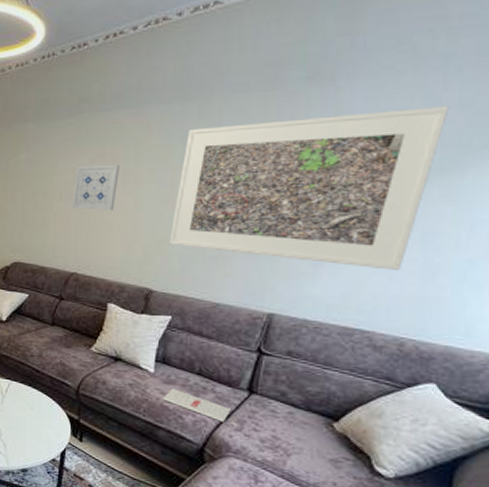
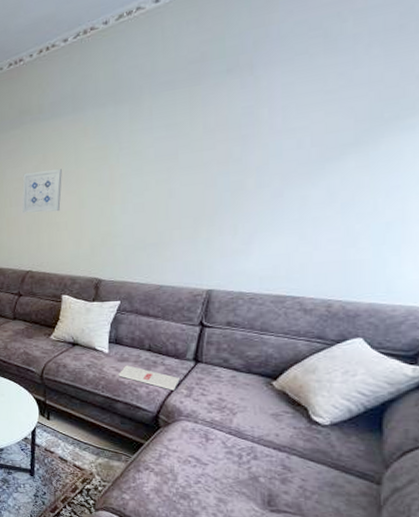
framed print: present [169,105,450,270] -> none [113,83,361,240]

